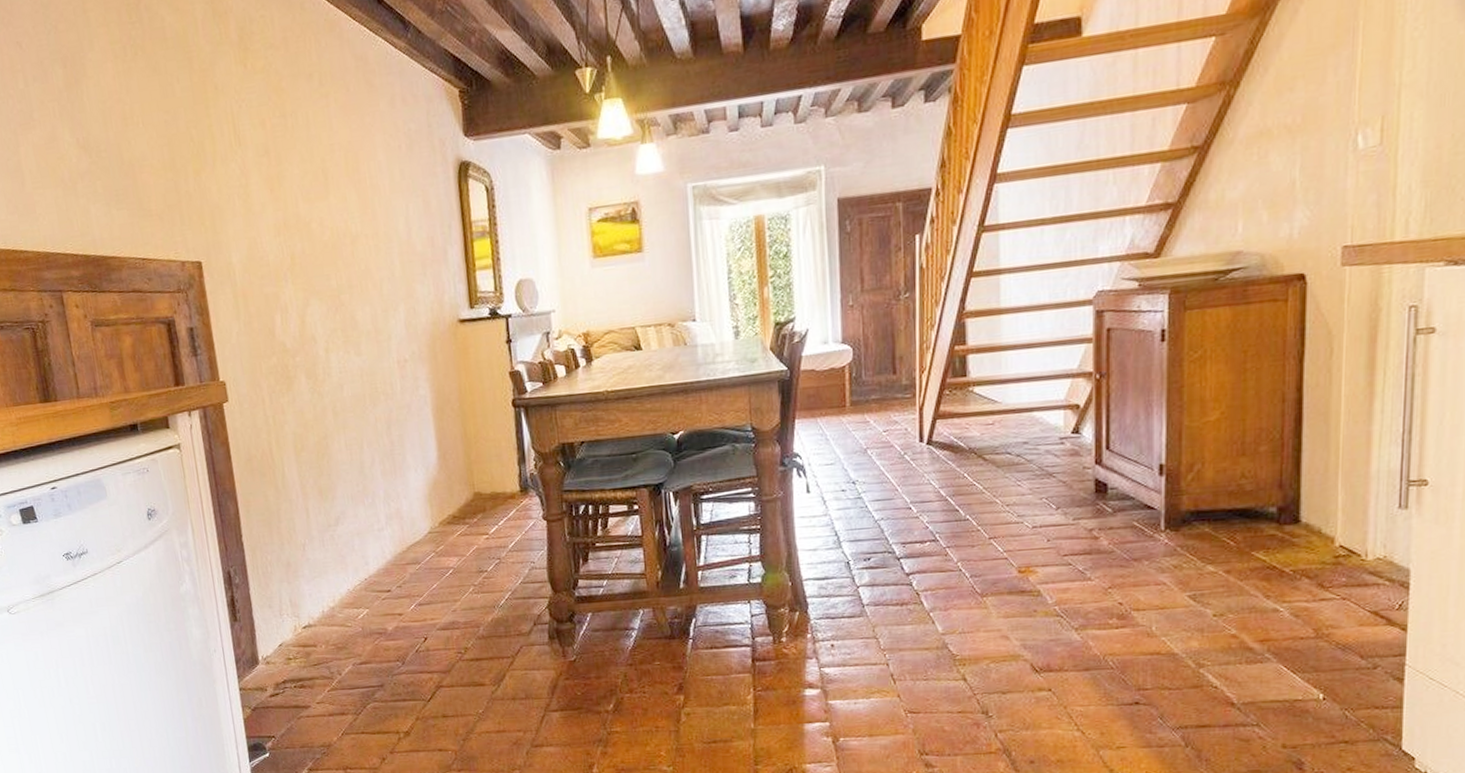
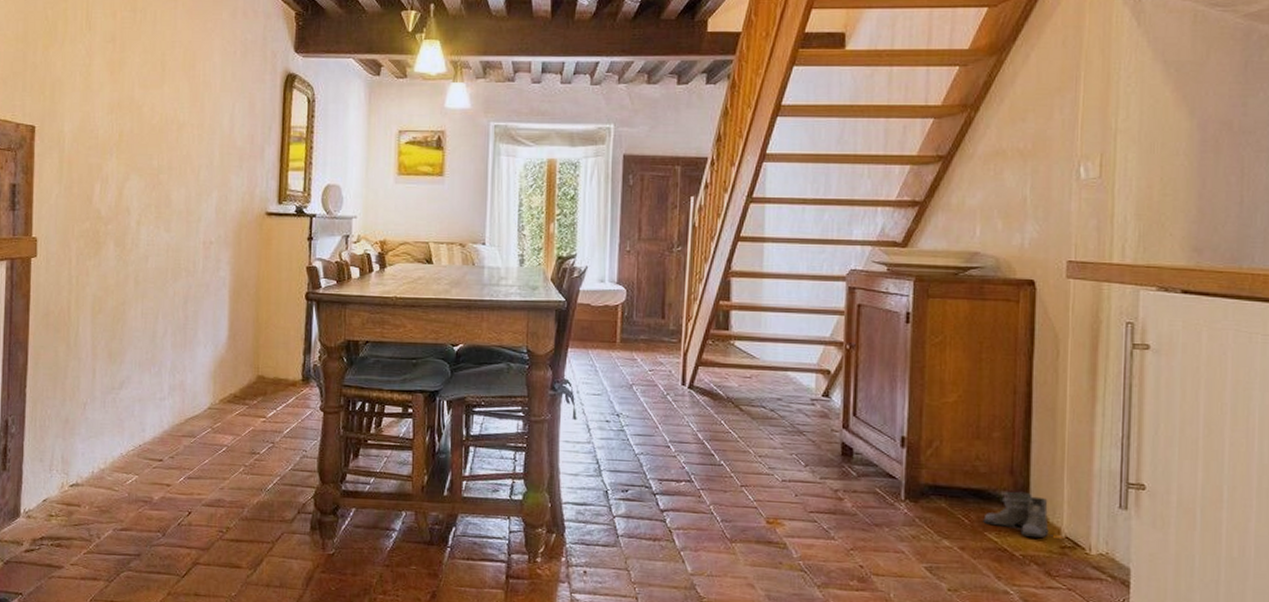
boots: none [1250,504,1326,551] -> present [983,491,1053,538]

